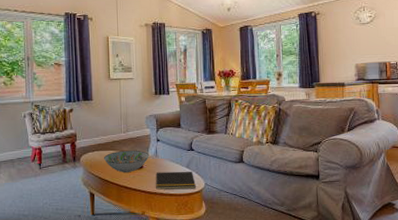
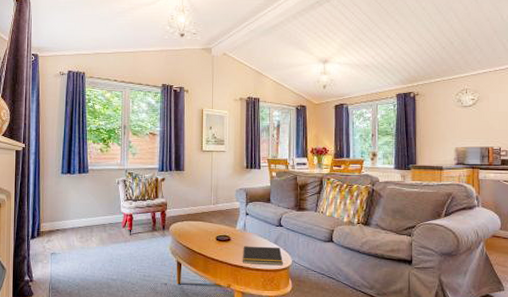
decorative bowl: present [103,150,149,173] -> none [192,222,238,244]

